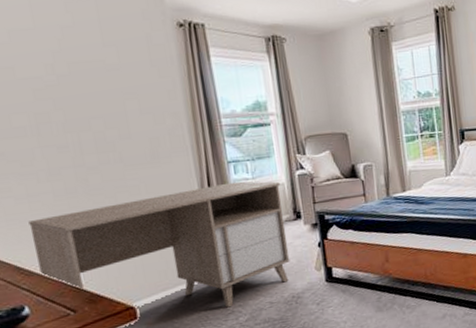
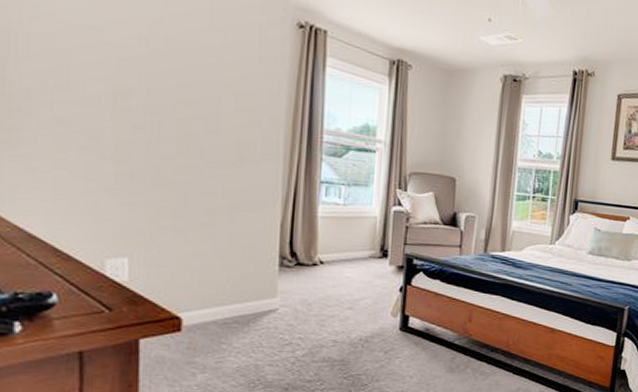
desk: present [28,181,290,308] -> none [79,199,373,338]

